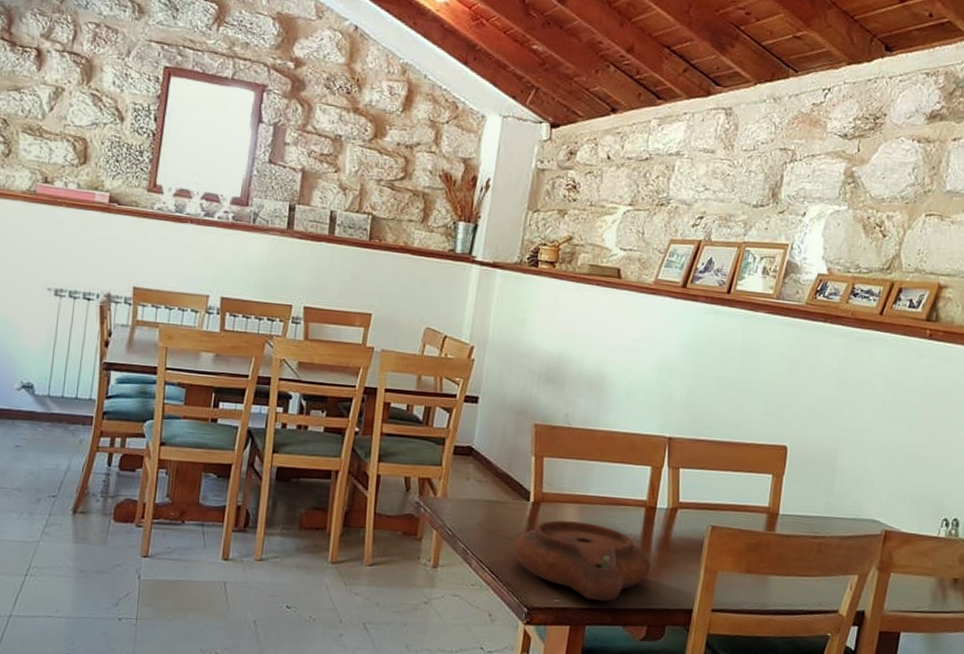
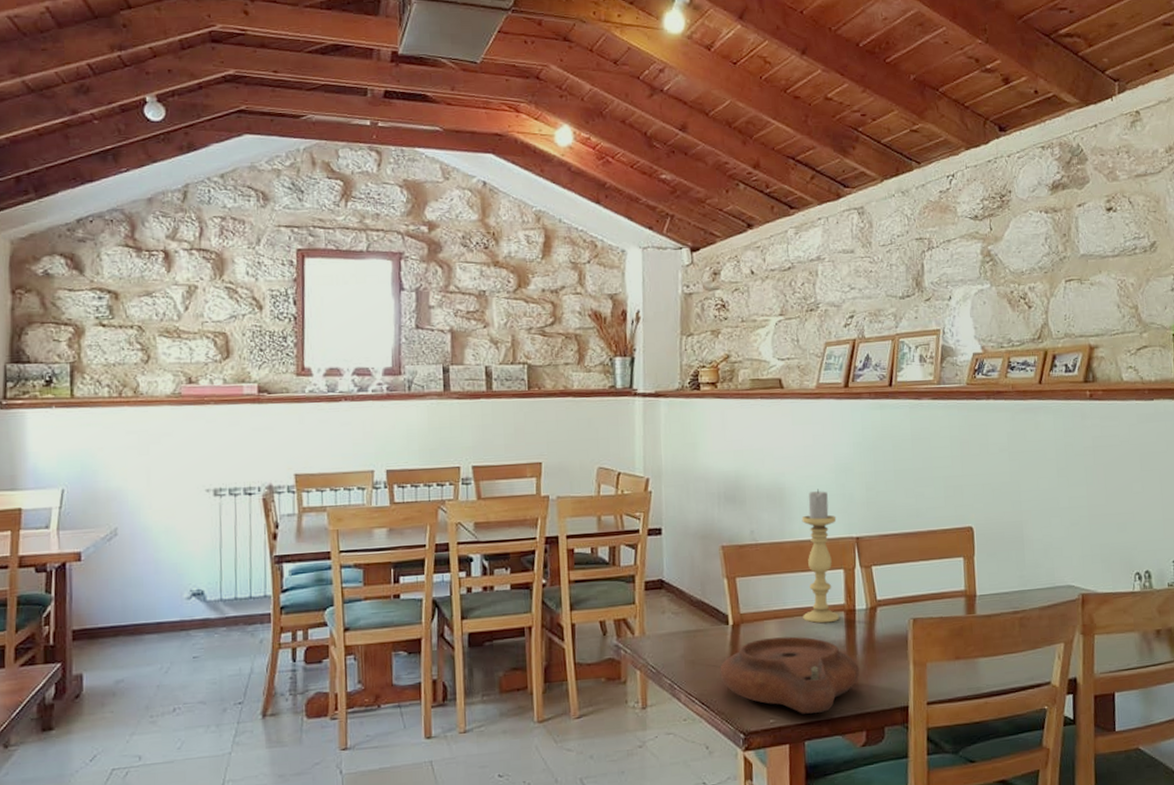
candle holder: none [603,383,653,517] -> present [801,489,839,624]

